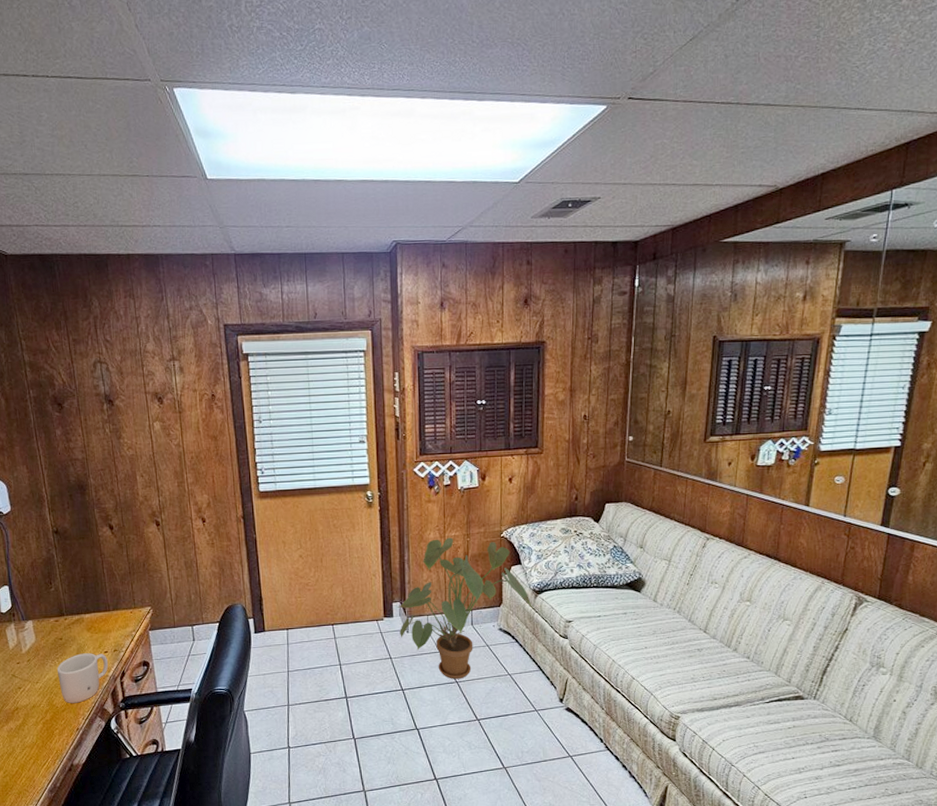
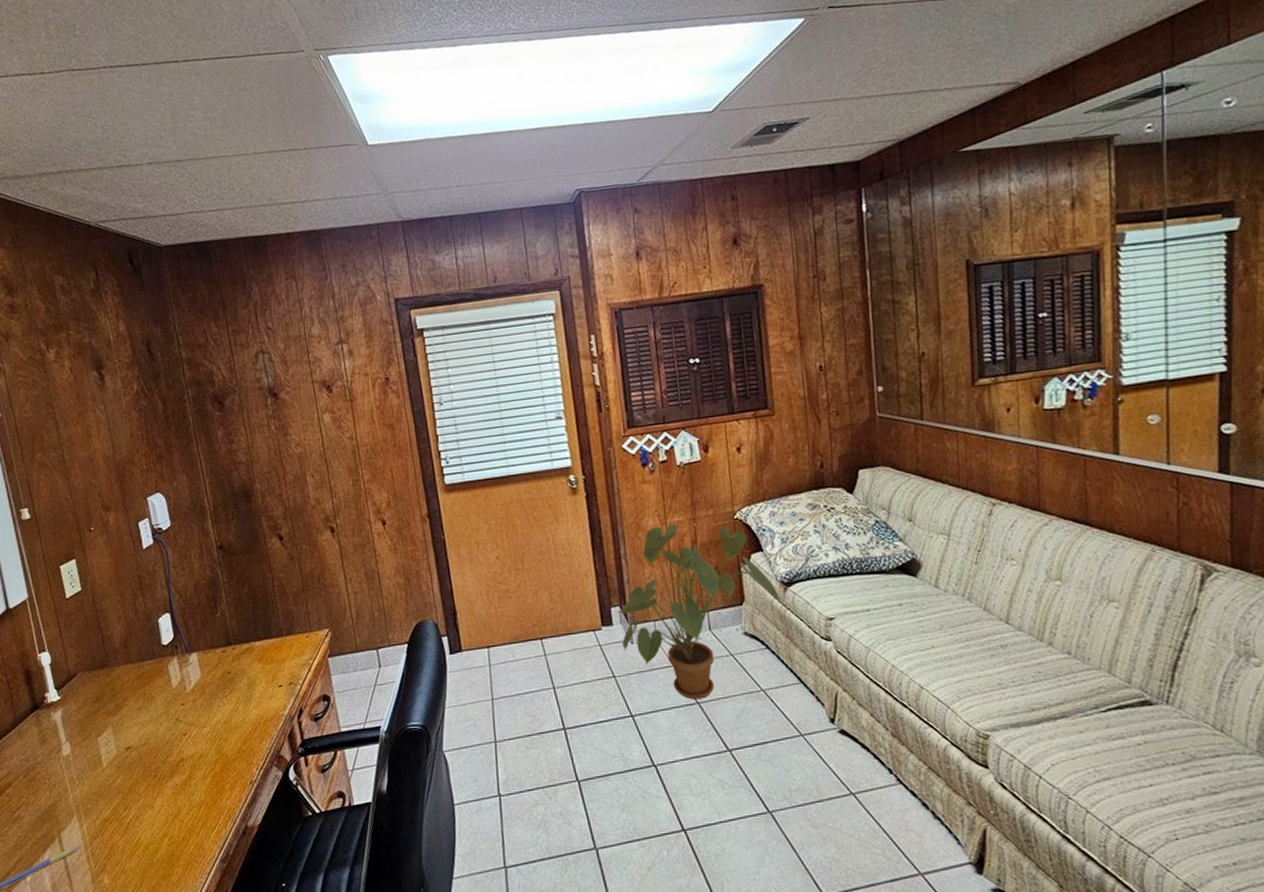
mug: present [56,653,109,703] -> none [225,688,284,751]

